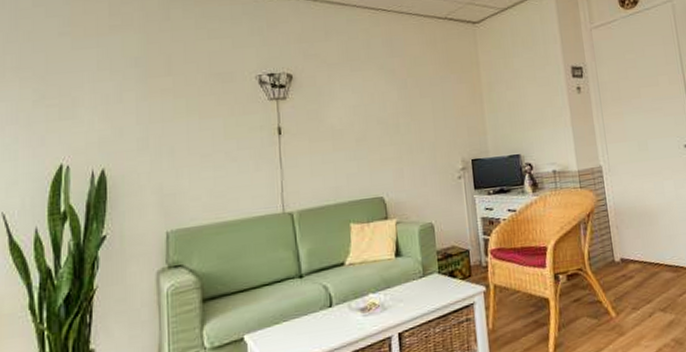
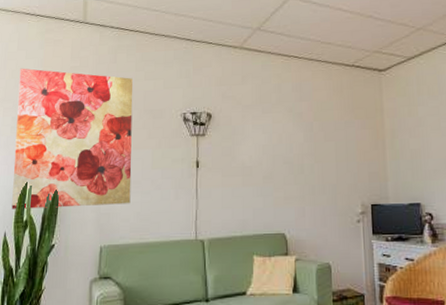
wall art: none [38,28,201,200] -> present [11,68,133,209]

